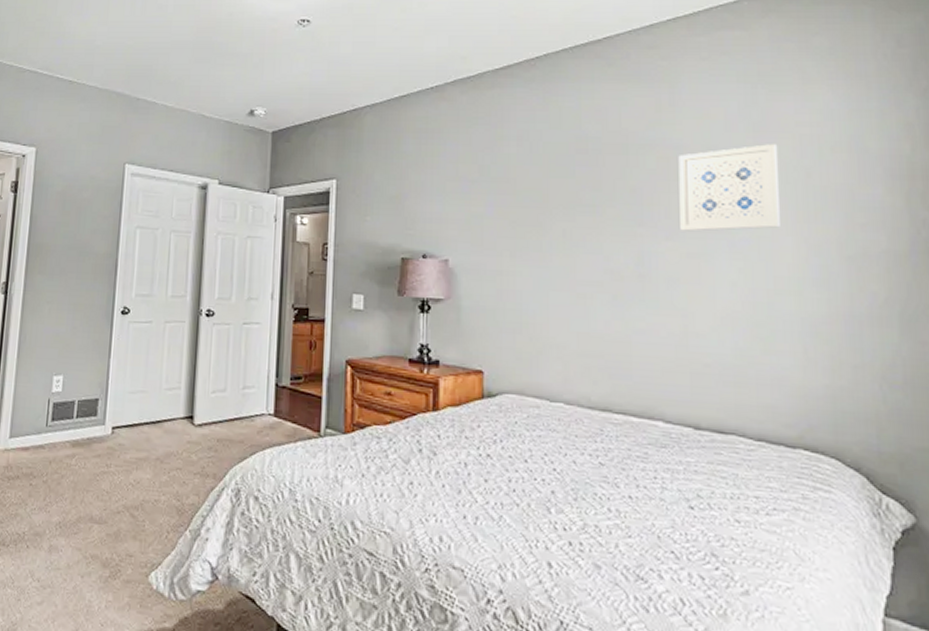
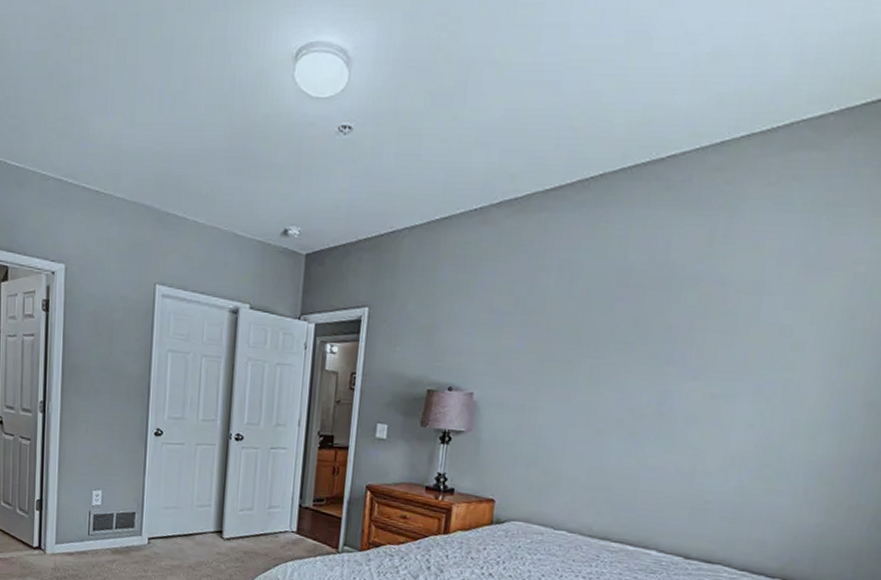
wall art: present [678,144,780,231] -> none [709,282,828,372]

